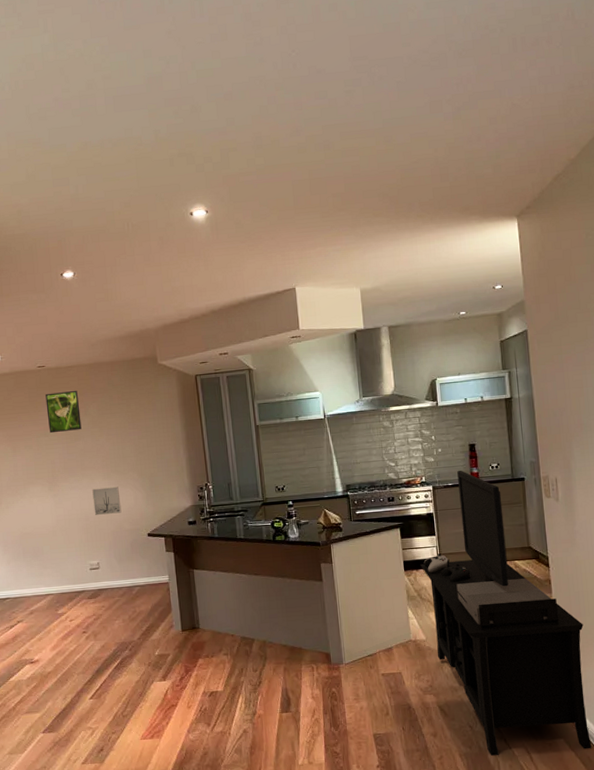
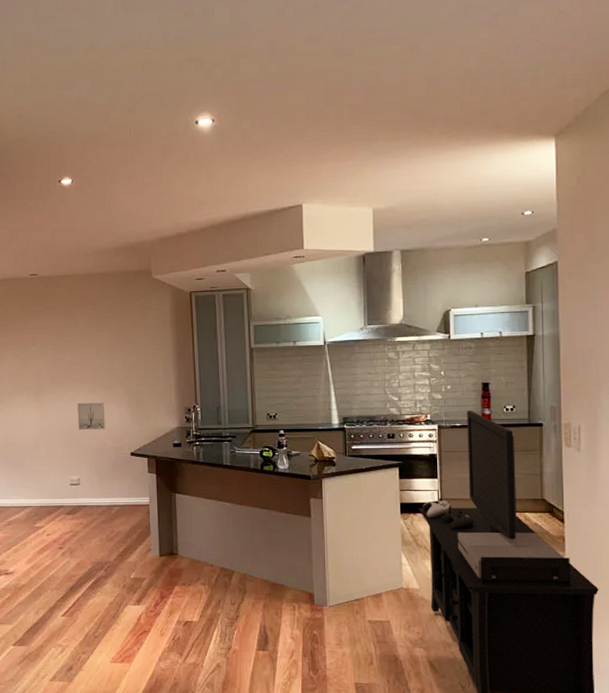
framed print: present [45,391,82,434] -> none [36,301,70,344]

